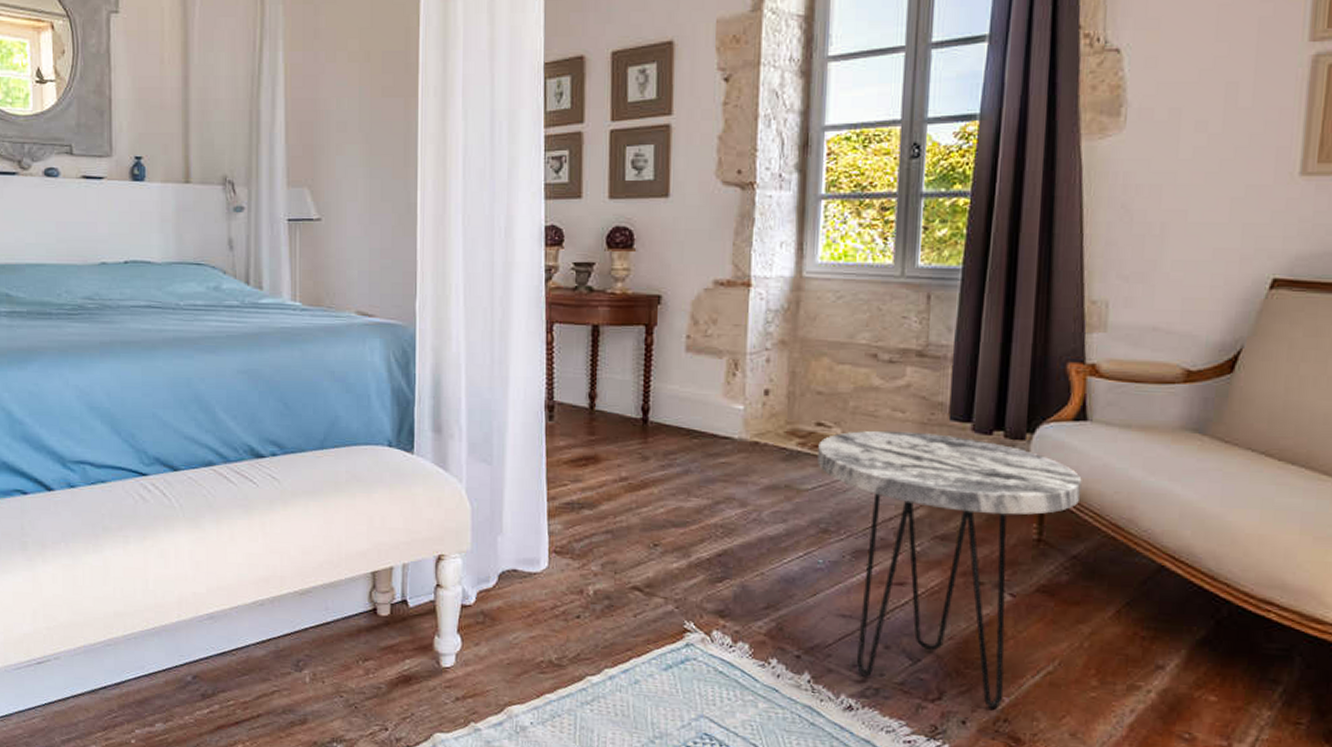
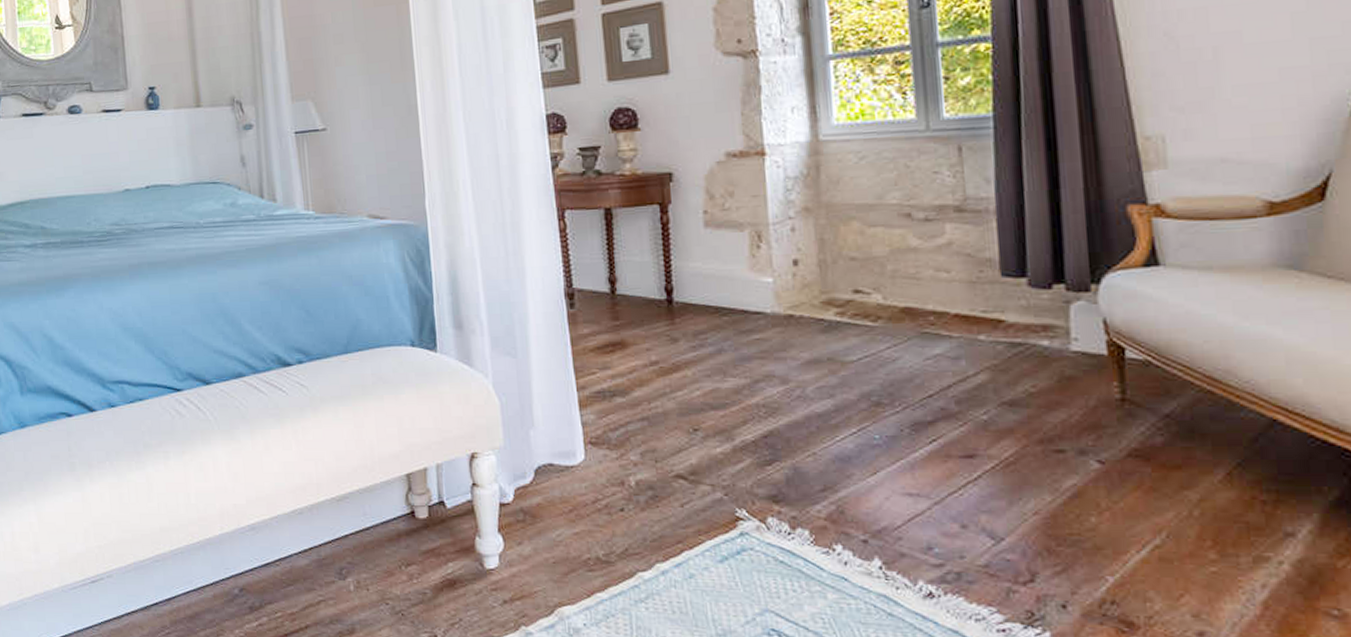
side table: present [817,430,1082,709] -> none [858,292,1165,590]

